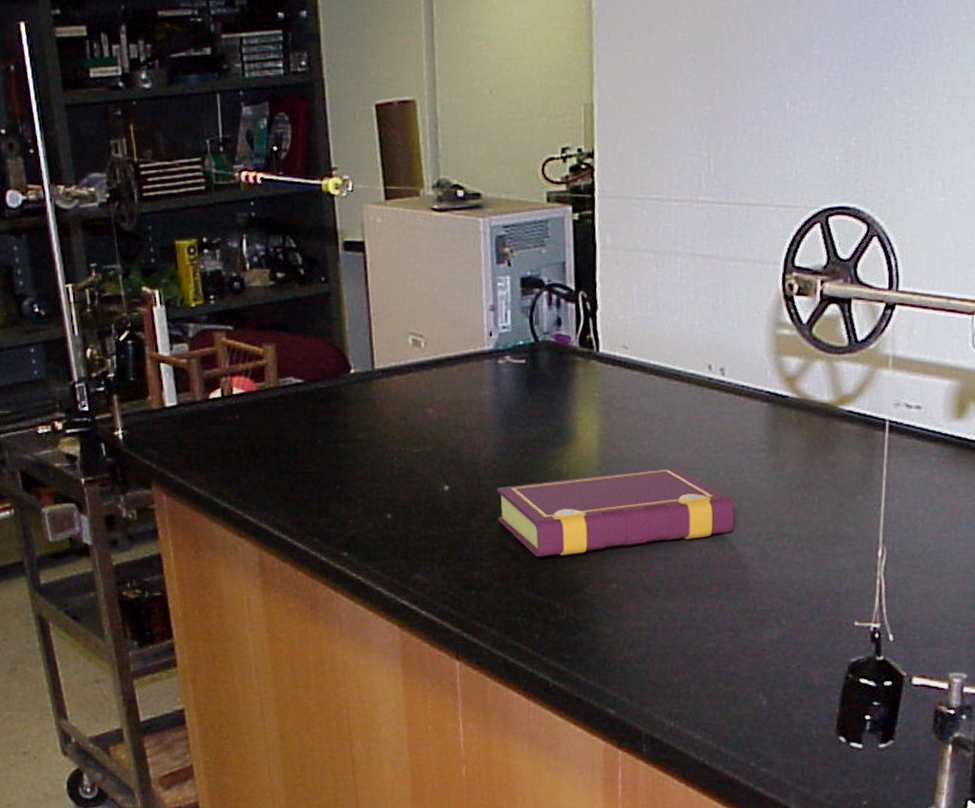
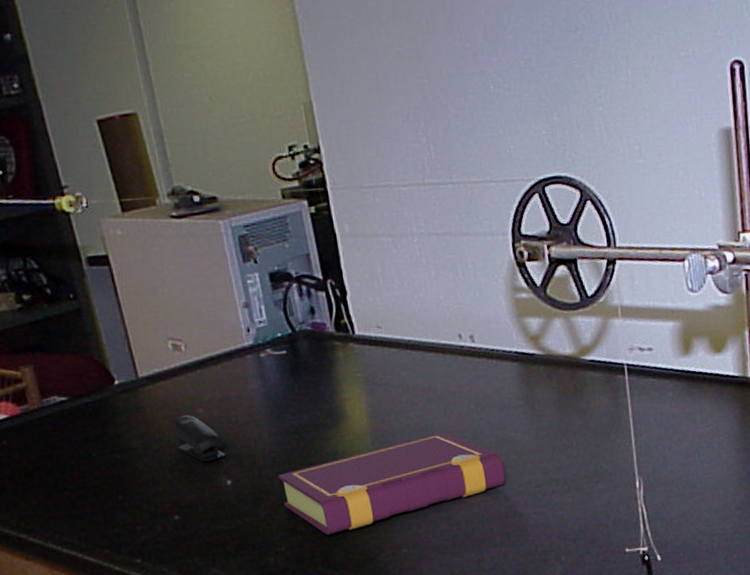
stapler: none [400,412,447,463] -> present [173,414,225,462]

